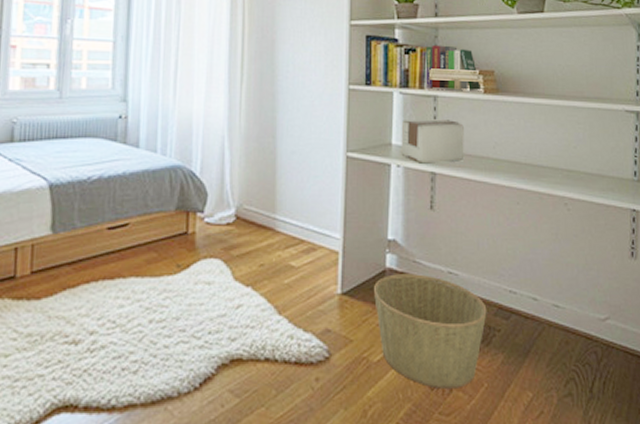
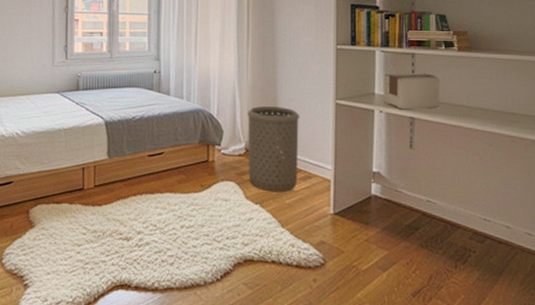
laundry basket: none [238,161,304,270] -> present [247,106,300,193]
basket: present [374,274,487,389] -> none [362,200,463,297]

